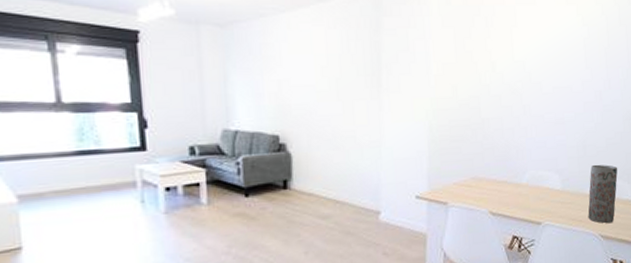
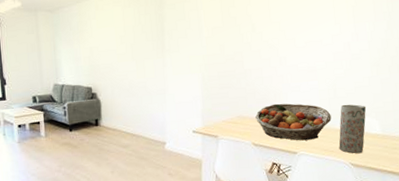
fruit basket: none [494,162,580,209] -> present [255,103,332,141]

